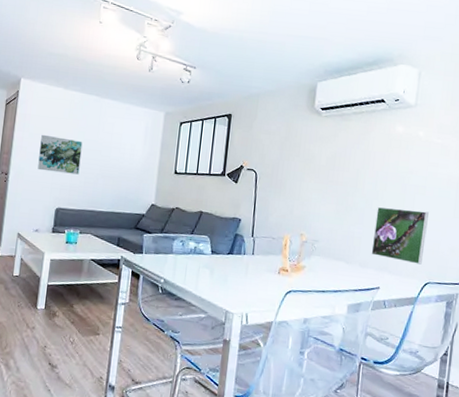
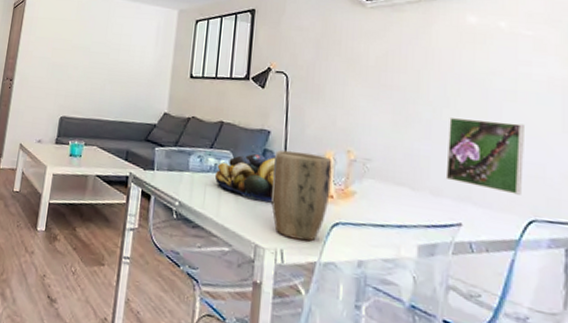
wall art: present [37,134,83,175] -> none [43,37,90,80]
fruit bowl: none [194,237,244,277] -> present [214,153,275,203]
plant pot: none [240,234,289,306] -> present [271,150,332,242]

